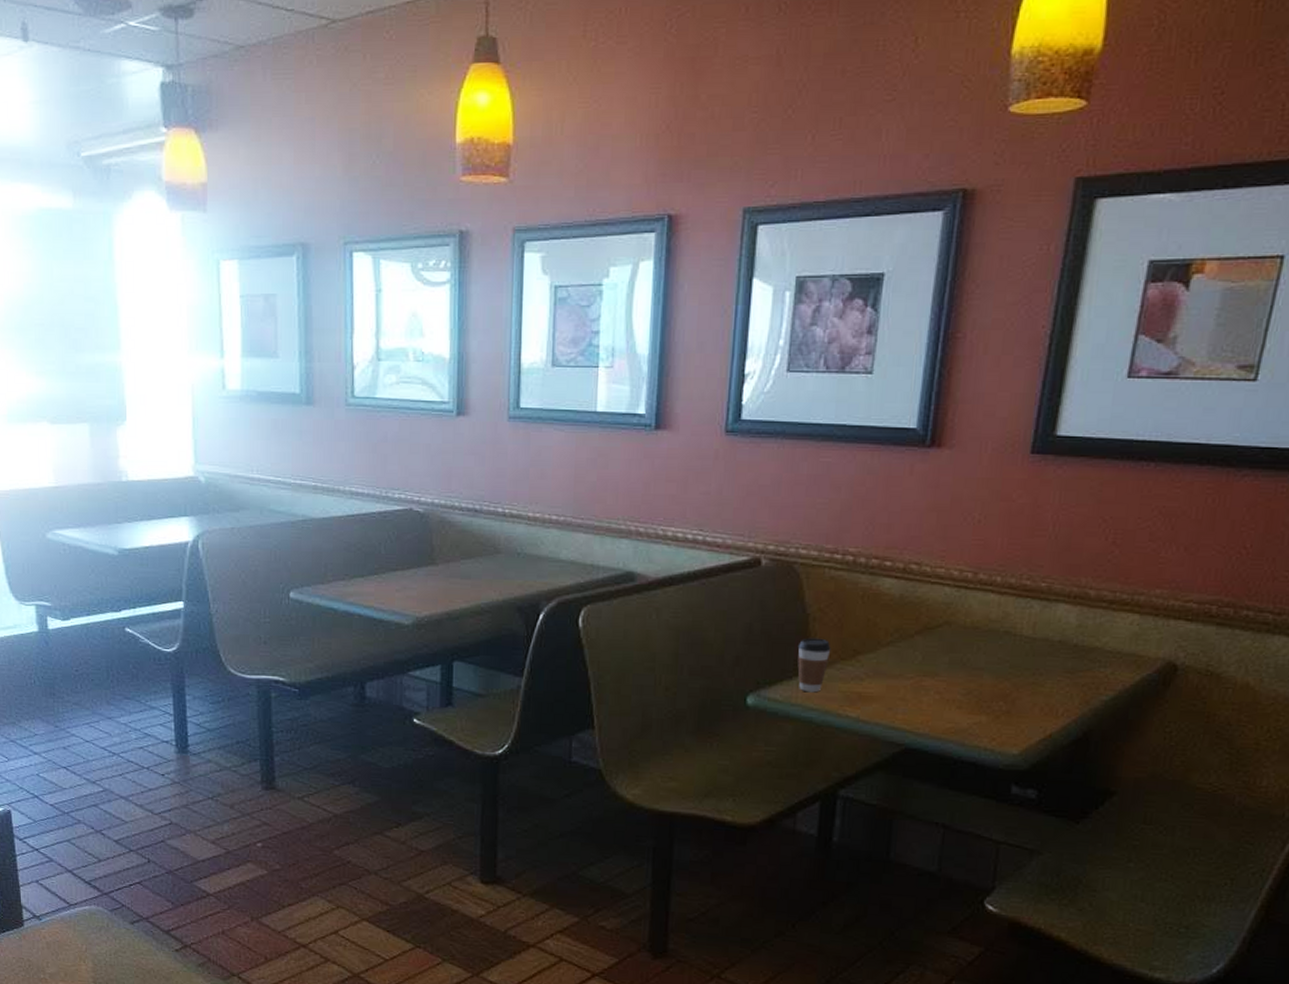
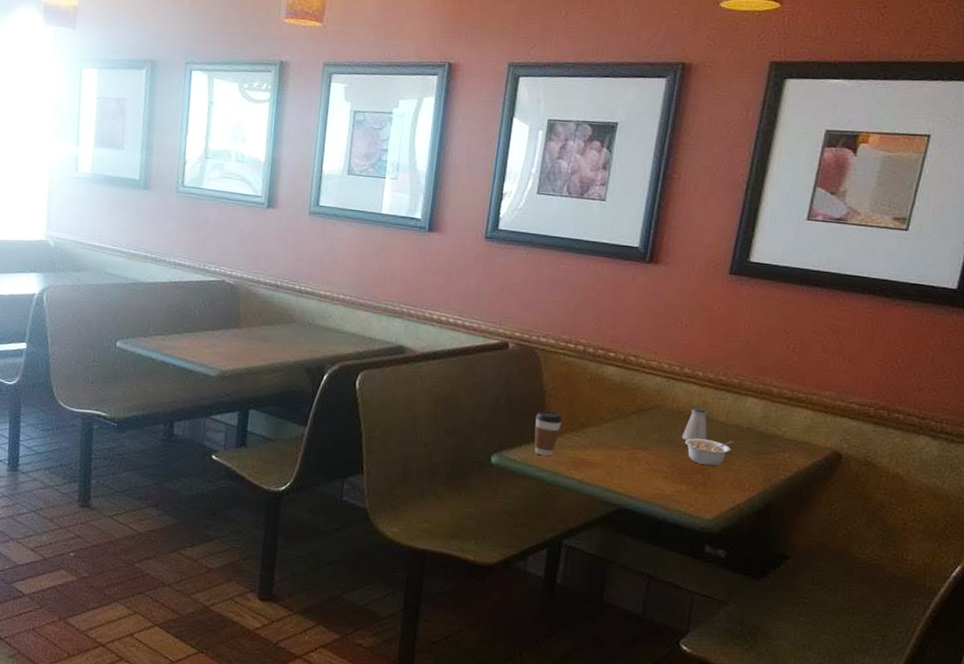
saltshaker: none [978,620,1010,662] -> present [681,407,707,441]
legume: none [982,657,1042,691] -> present [684,438,734,466]

